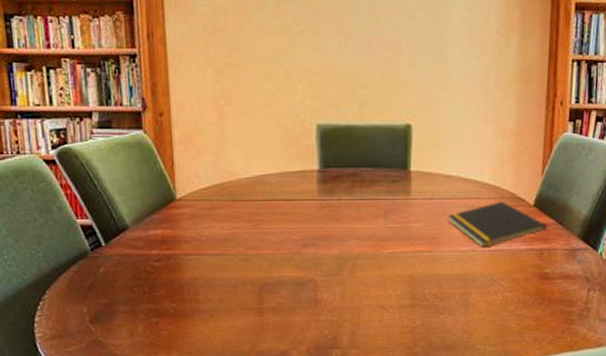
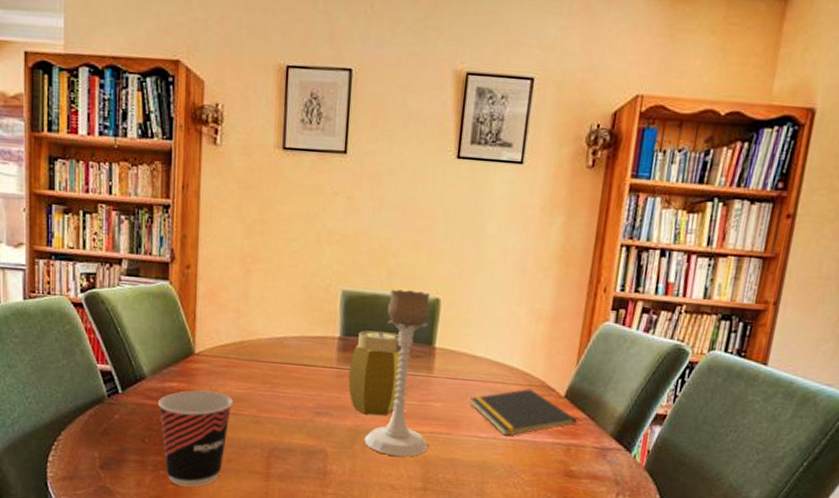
cup: none [144,235,220,331] -> present [158,390,233,487]
jar: none [330,161,380,242] -> present [348,330,403,416]
candle holder: none [351,119,412,278] -> present [364,289,431,457]

